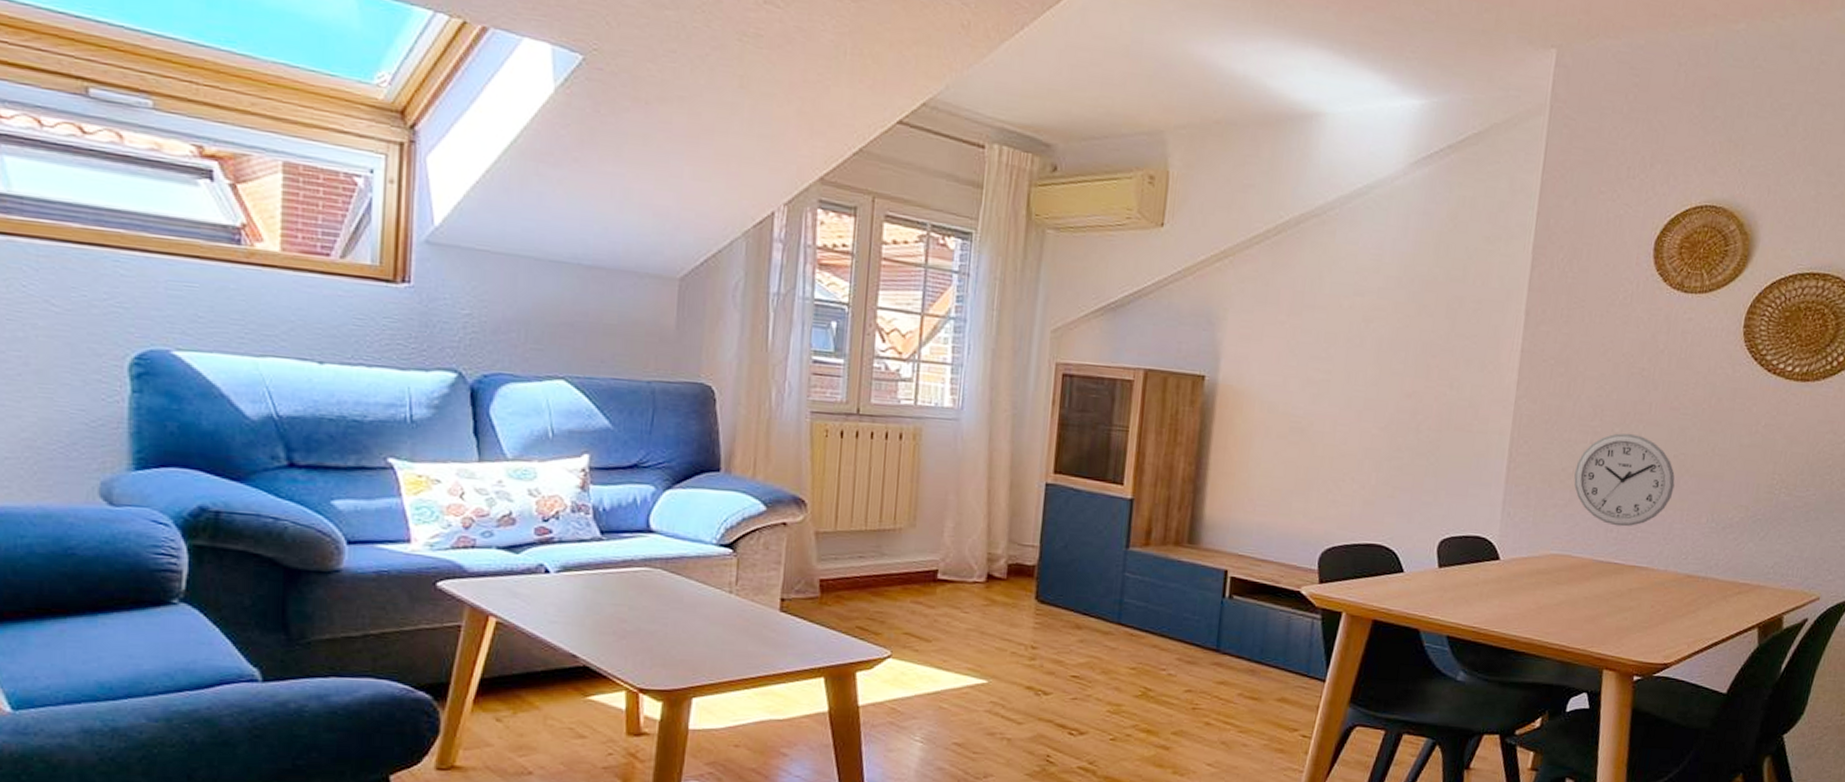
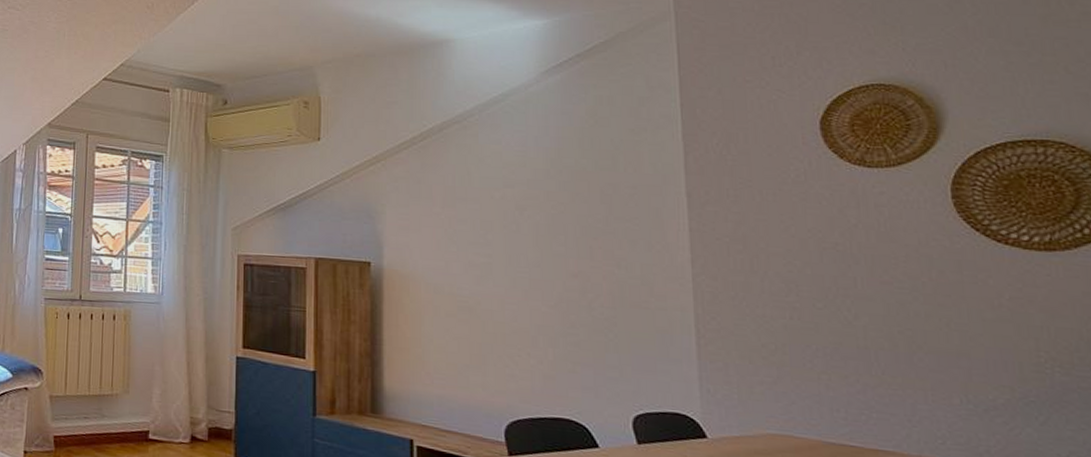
wall clock: present [1574,433,1675,527] -> none [778,308,908,407]

